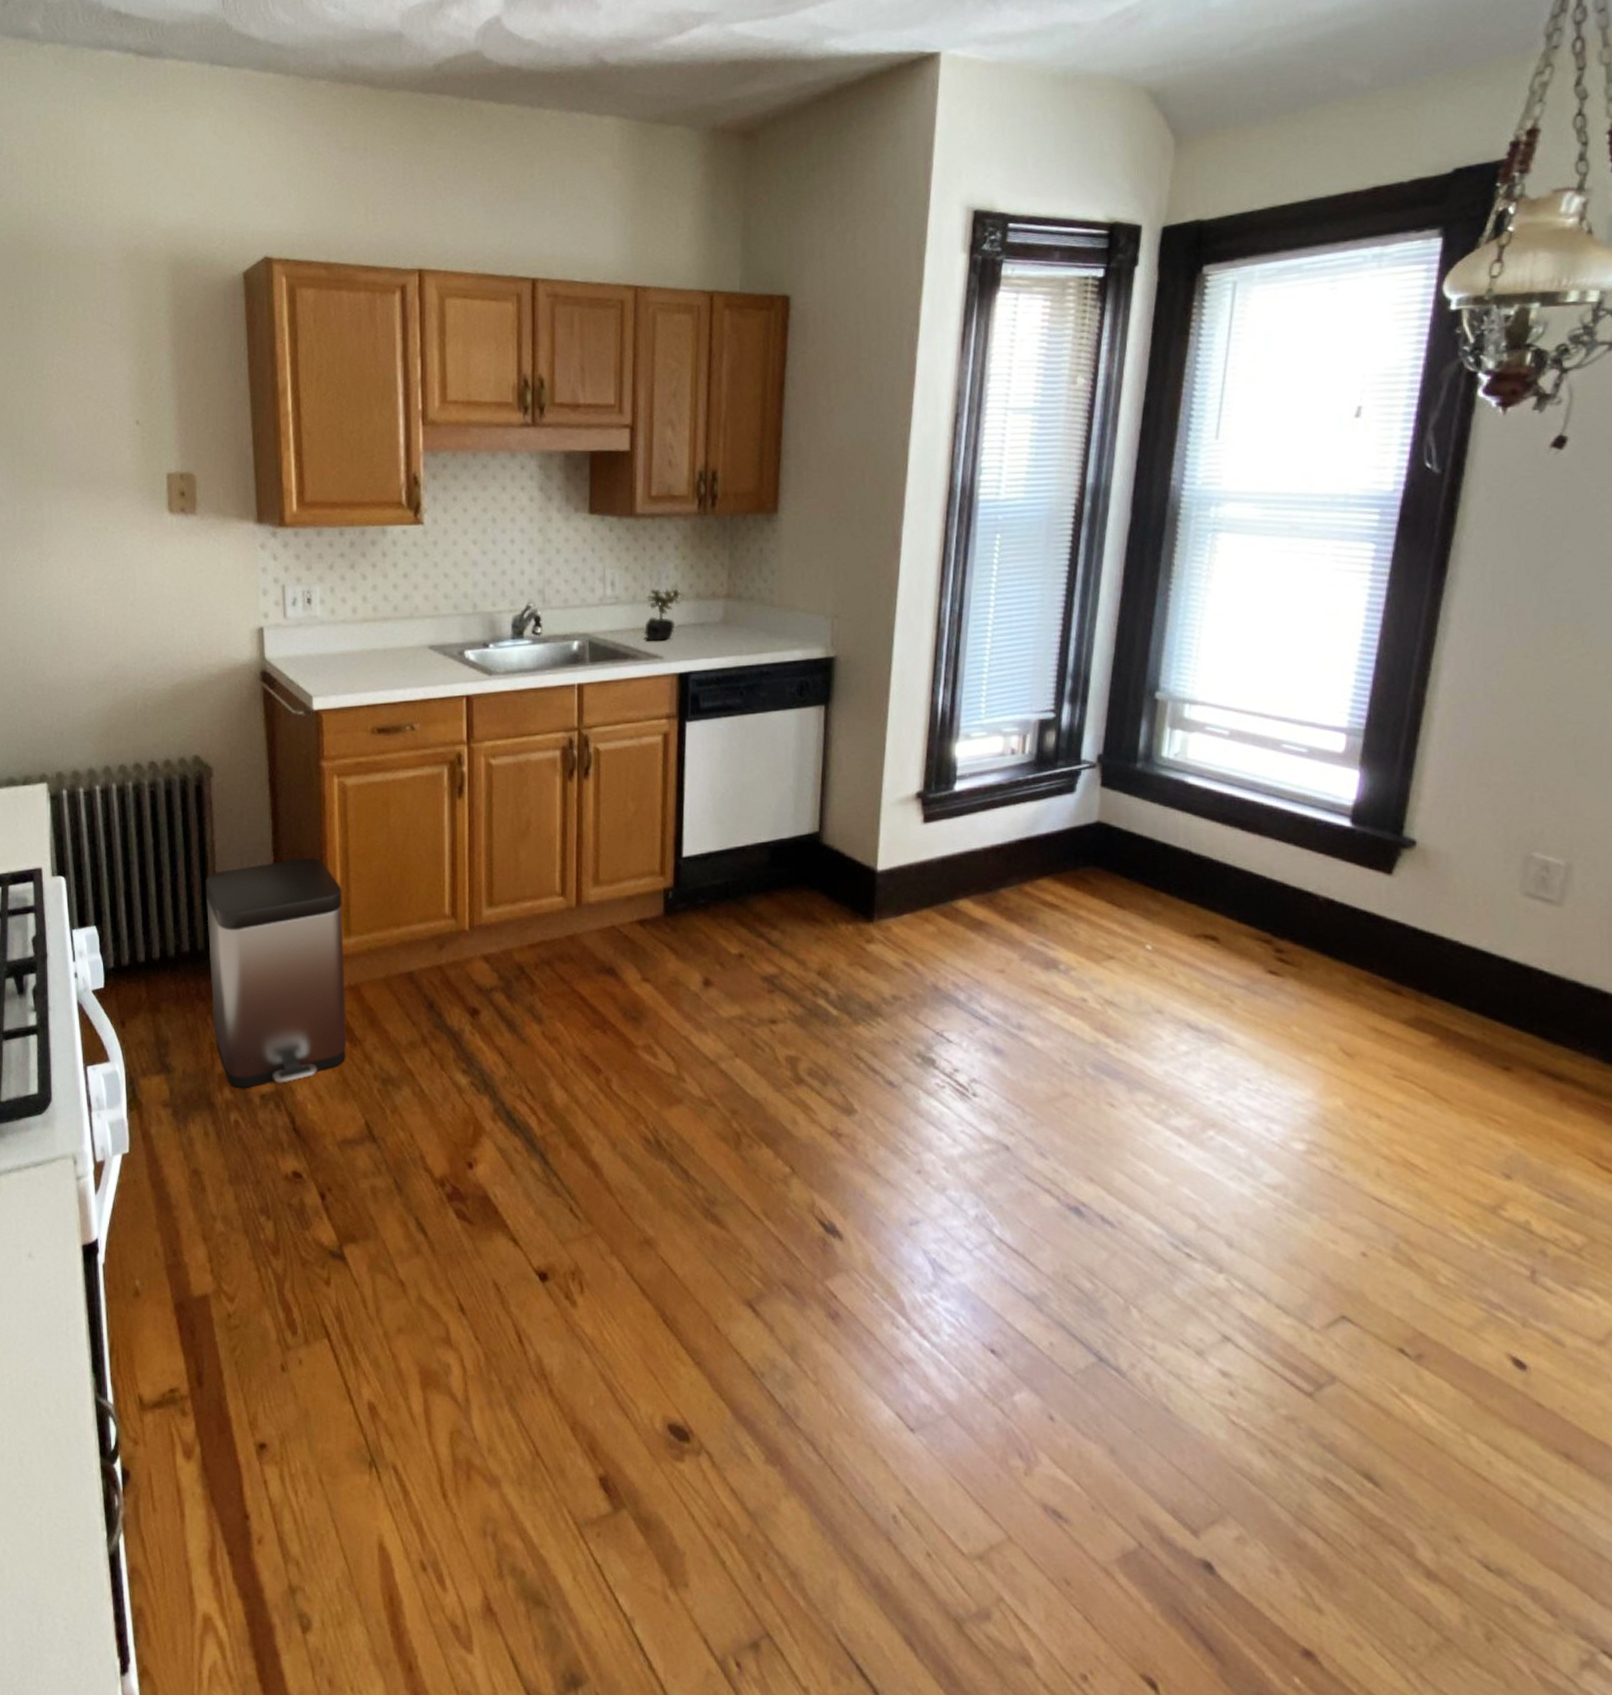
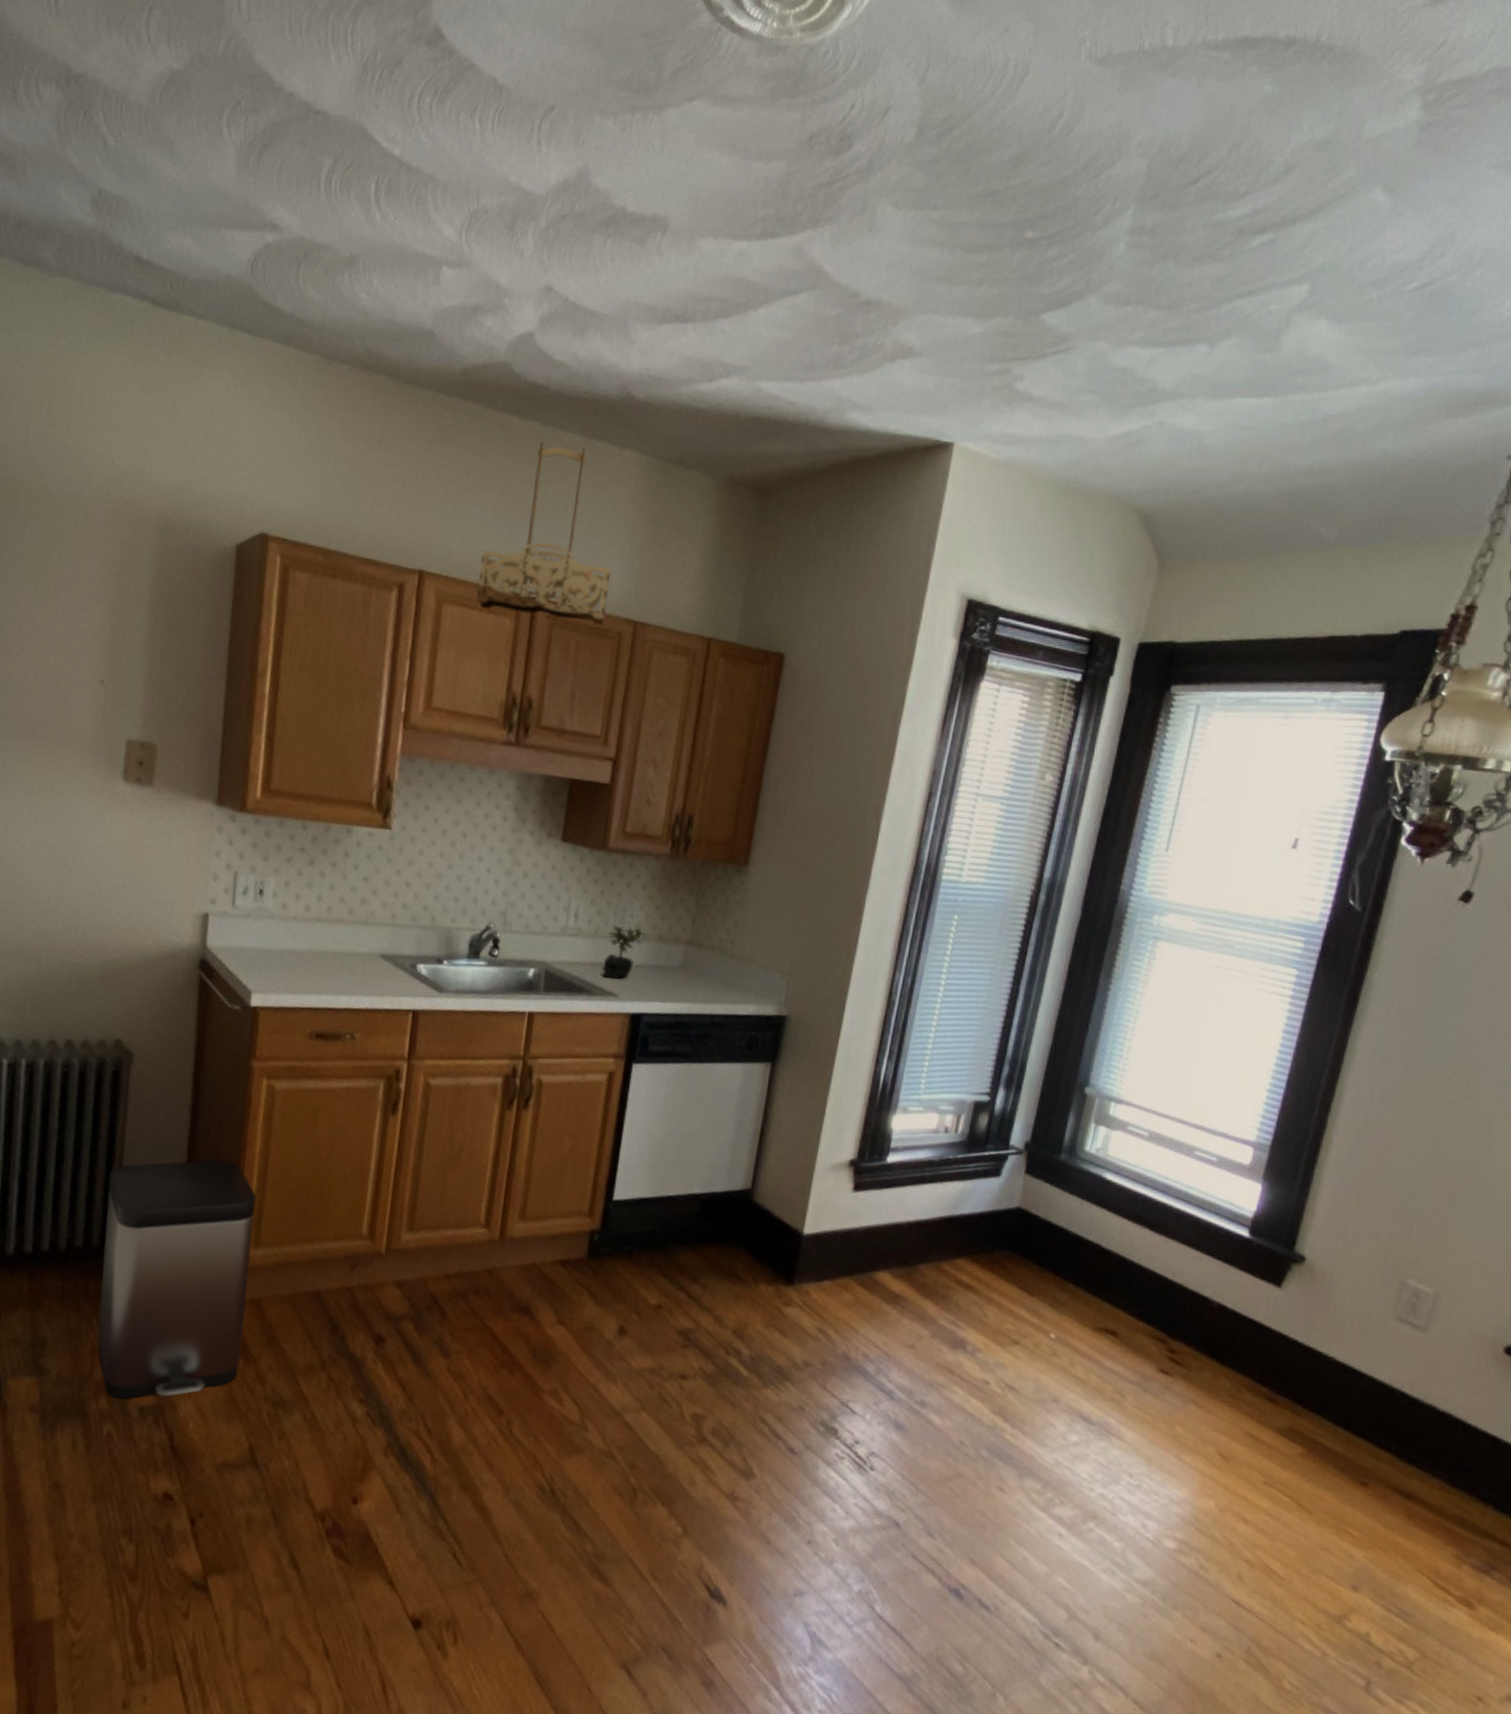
decorative basket: none [476,121,606,297] -> present [476,441,611,625]

